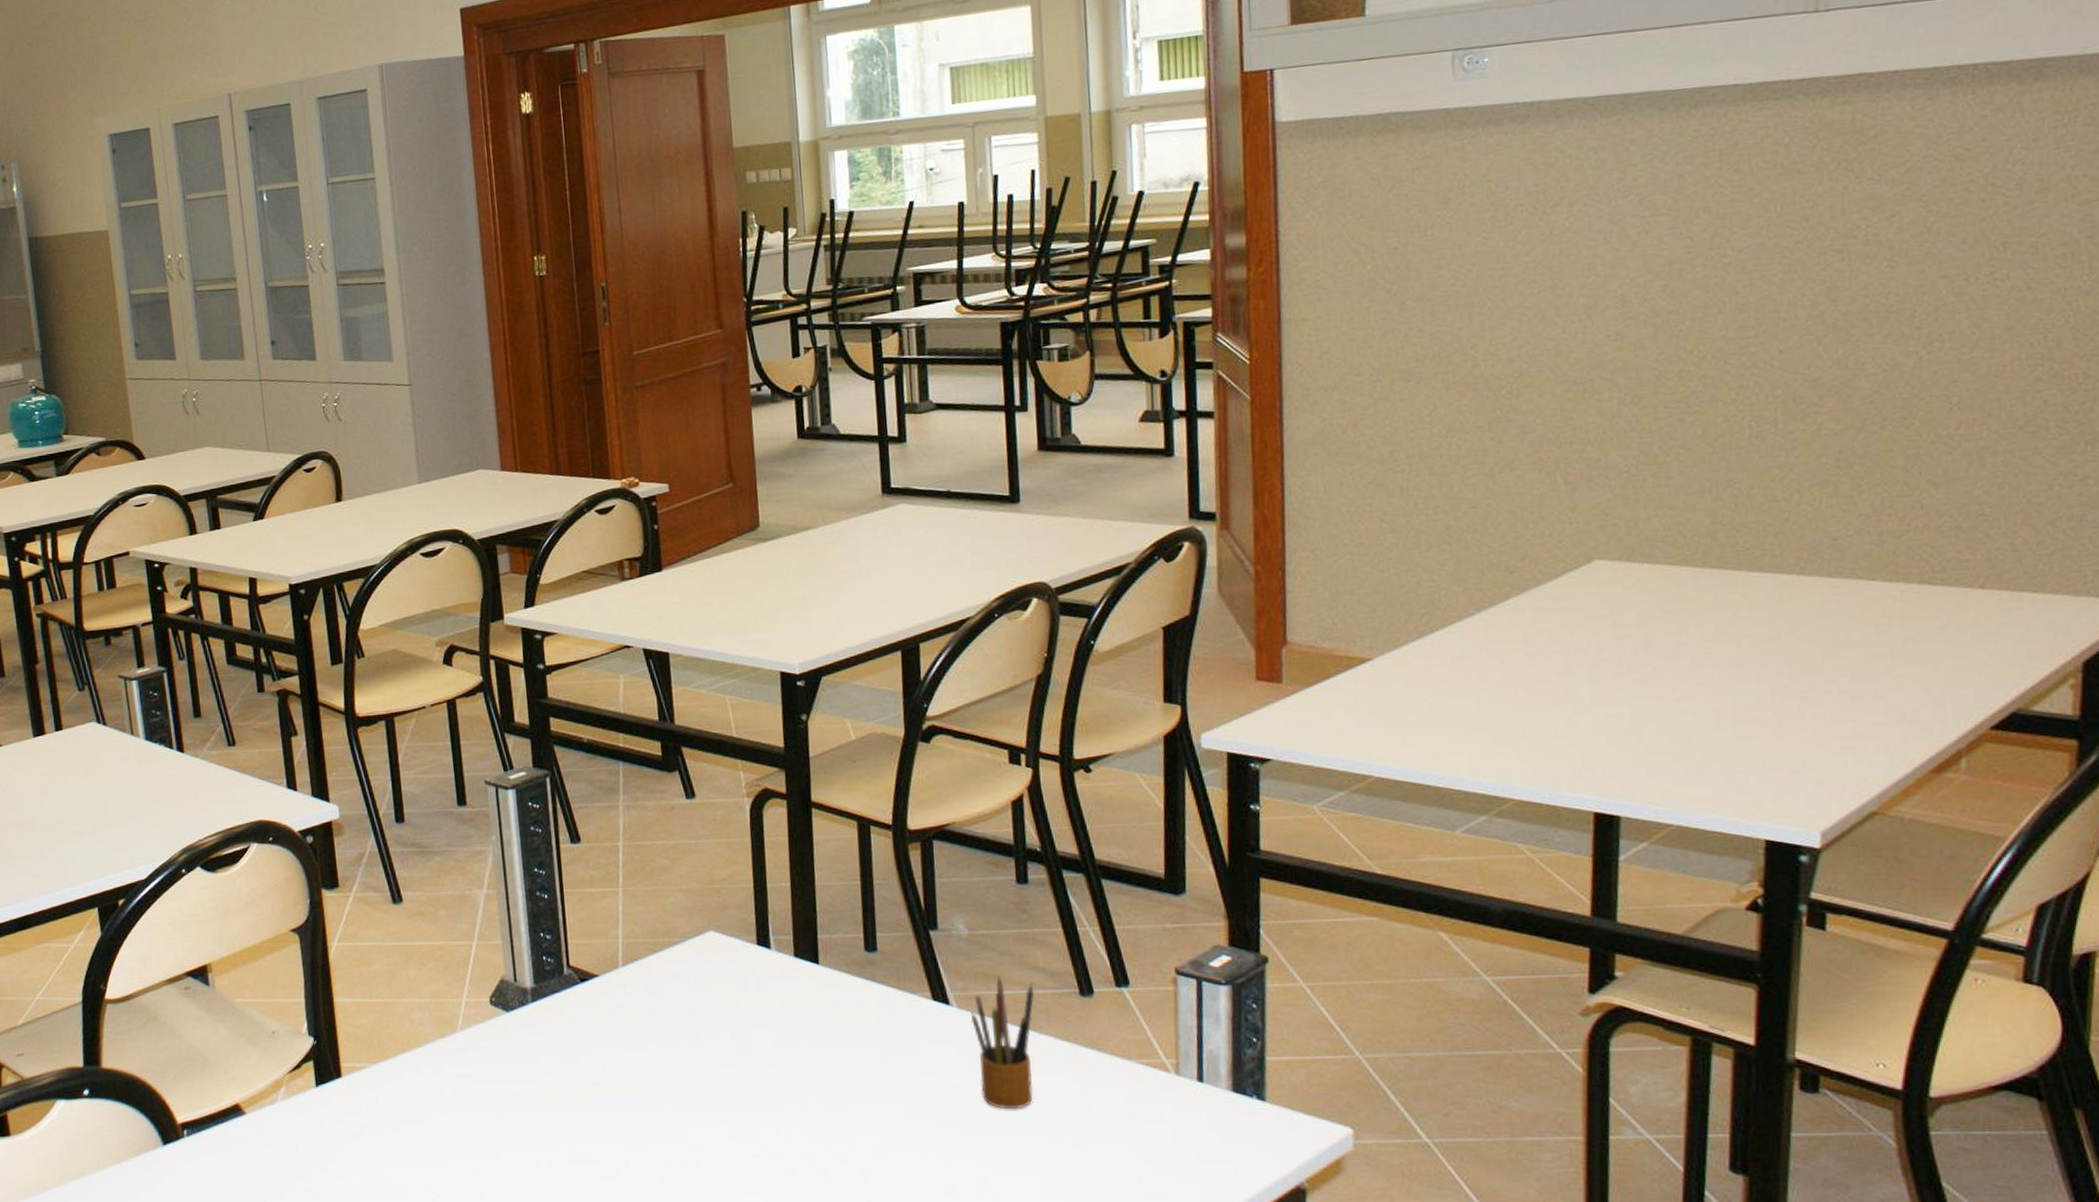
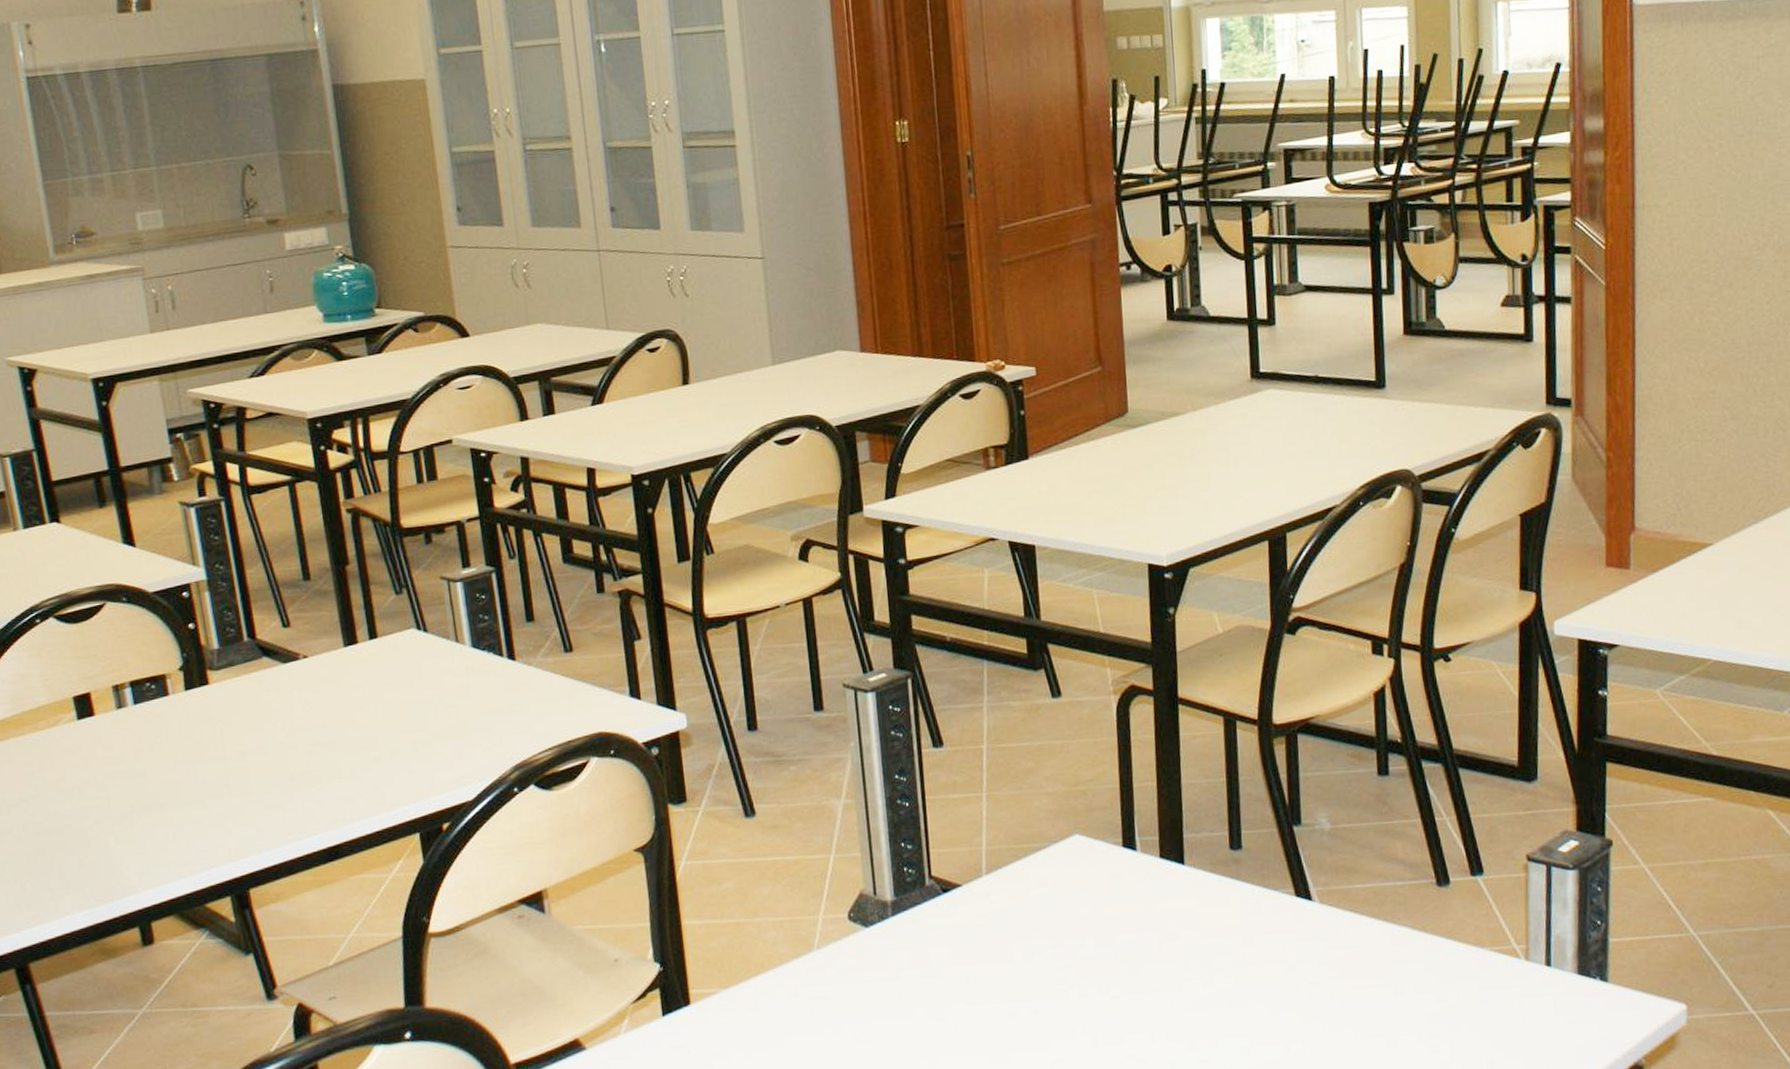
pencil box: present [970,976,1035,1110] -> none [1332,869,1394,1003]

